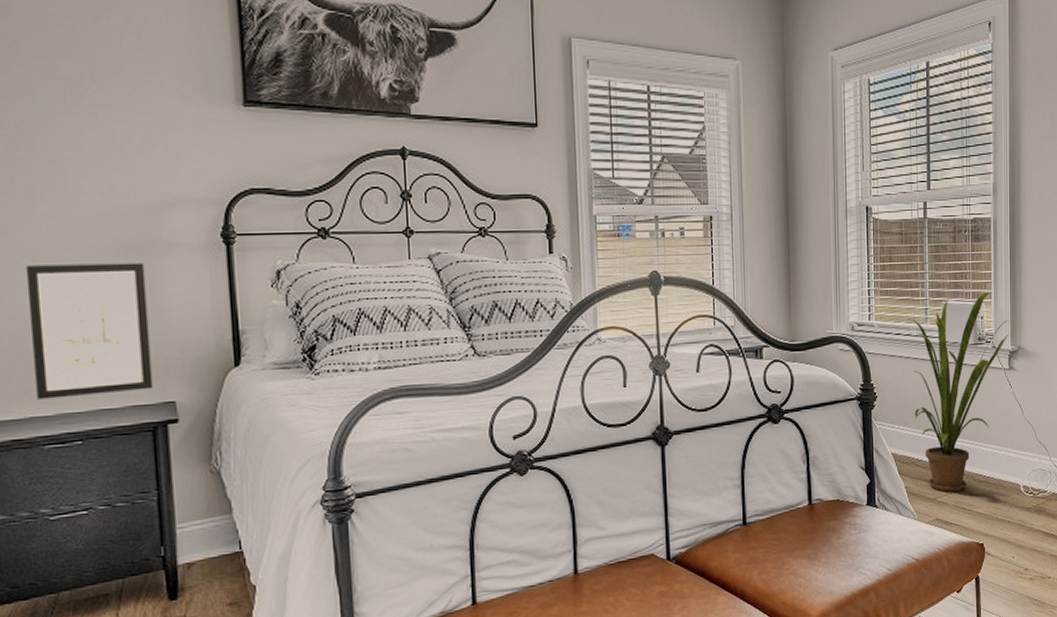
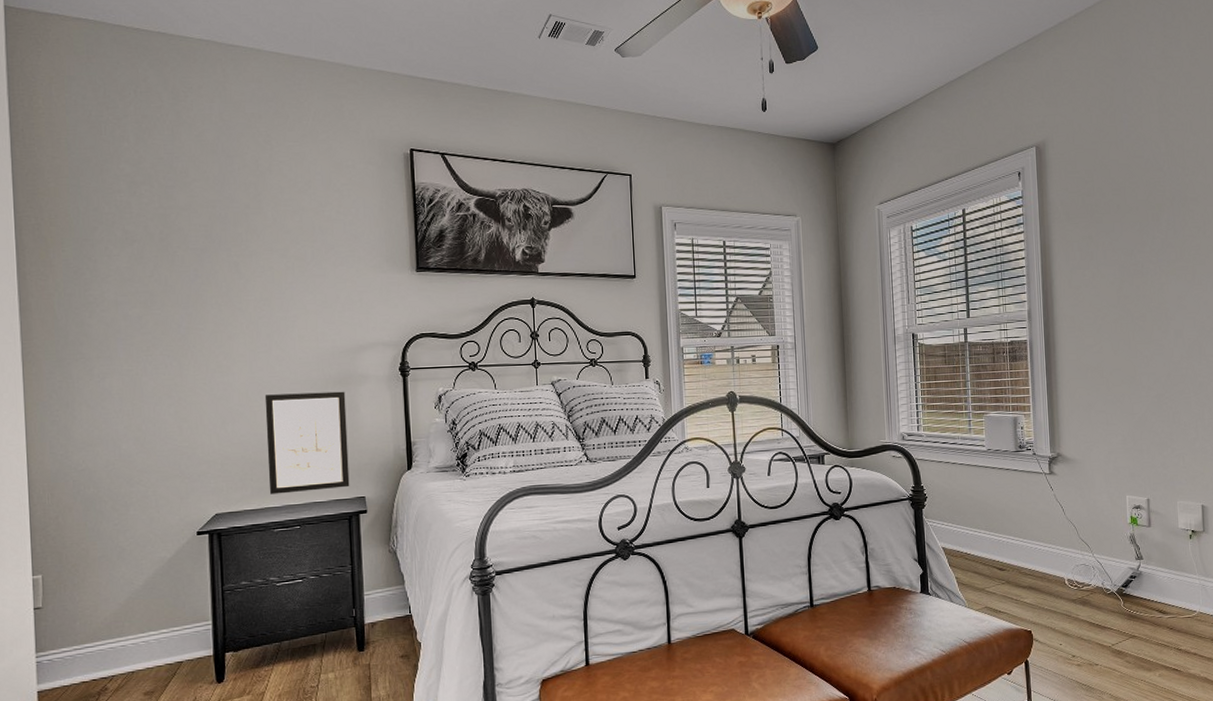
house plant: present [907,292,1009,492] -> none [952,405,1048,583]

